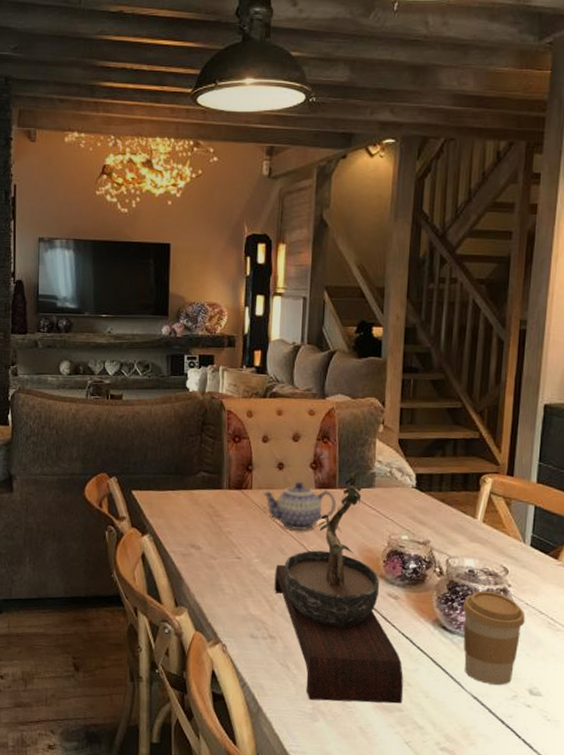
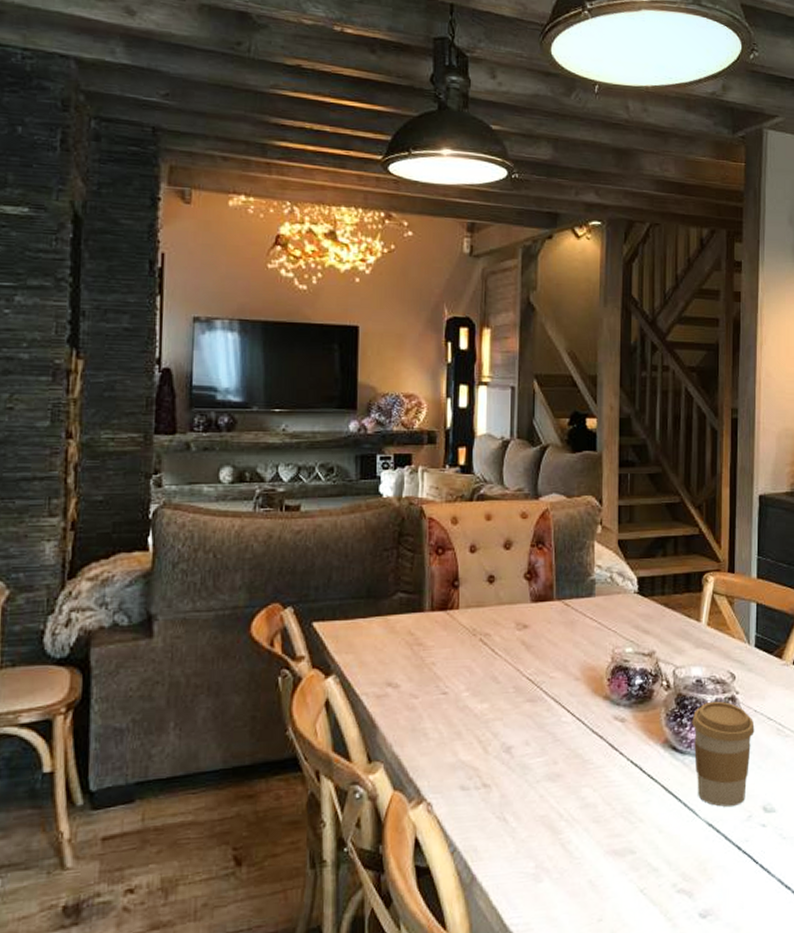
teapot: present [263,481,337,531] -> none [472,595,555,654]
bonsai tree: present [274,470,403,704] -> none [487,578,634,856]

